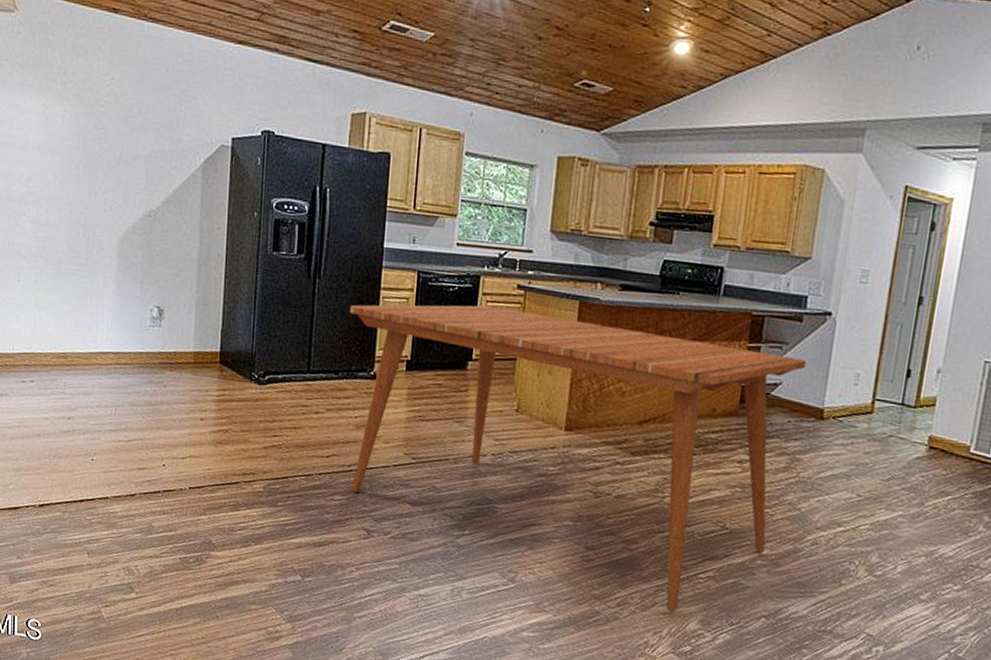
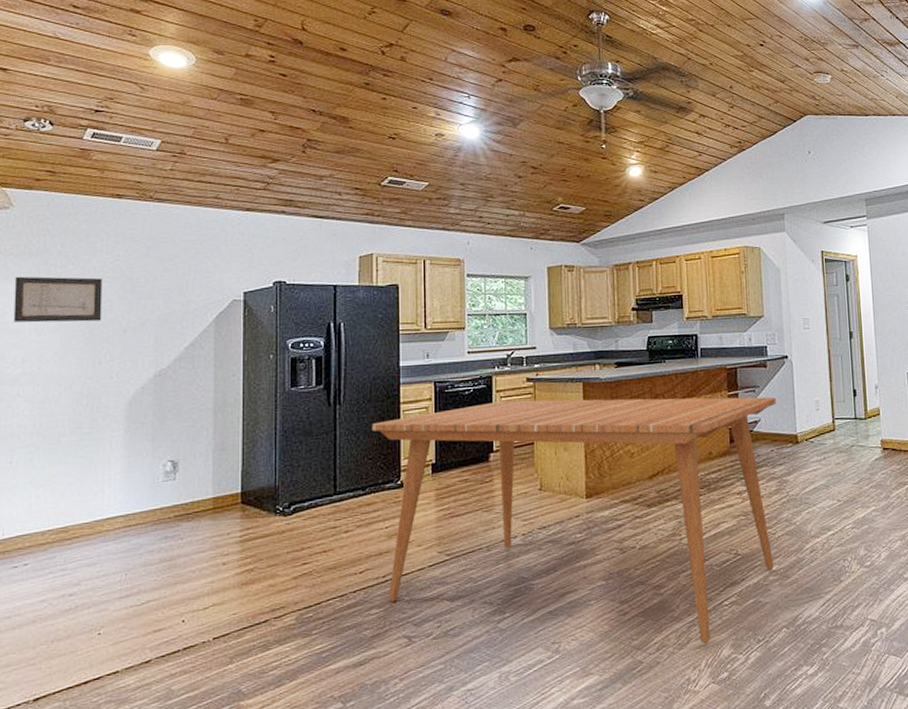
wall art: none [19,88,99,149] -> present [13,276,103,323]

